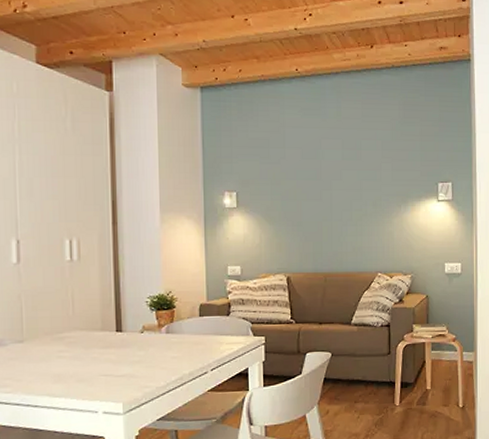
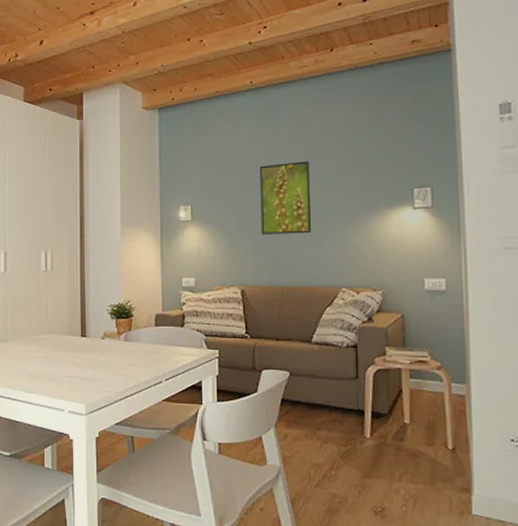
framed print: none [305,152,352,223] -> present [260,161,312,234]

